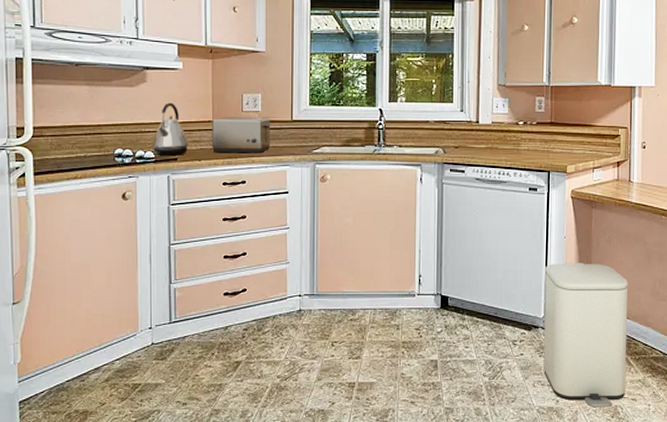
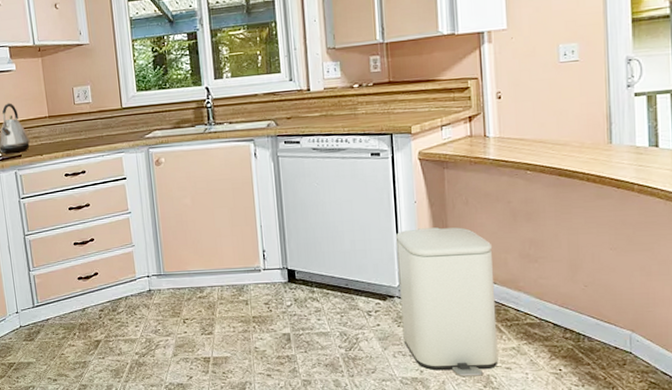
toaster: present [212,117,271,154] -> none [48,107,105,147]

